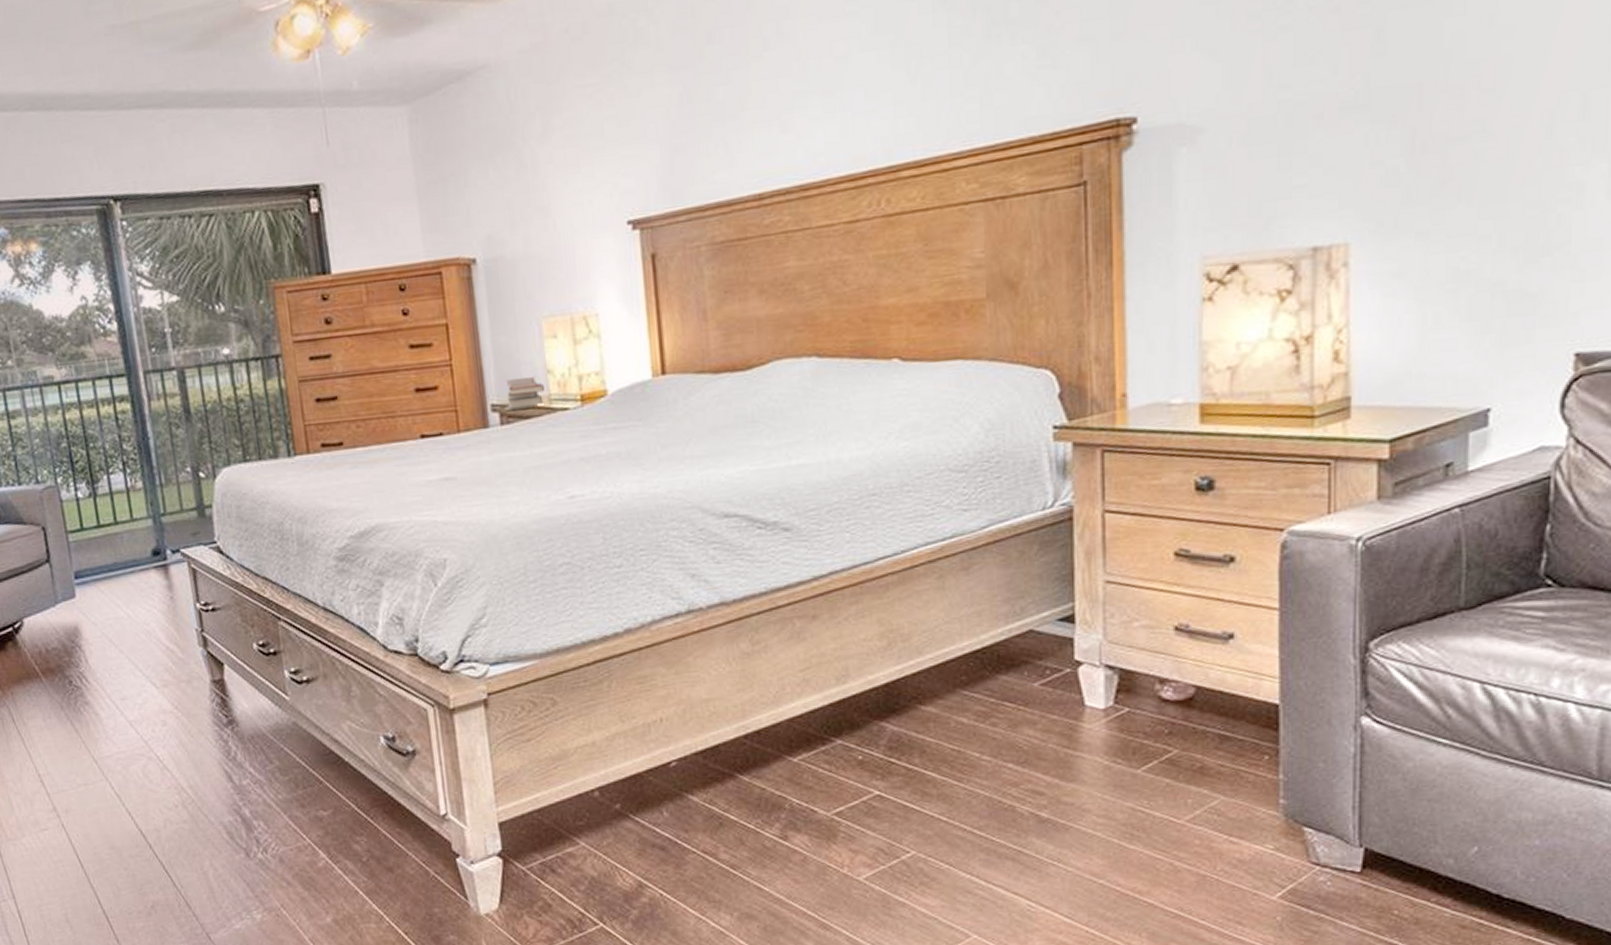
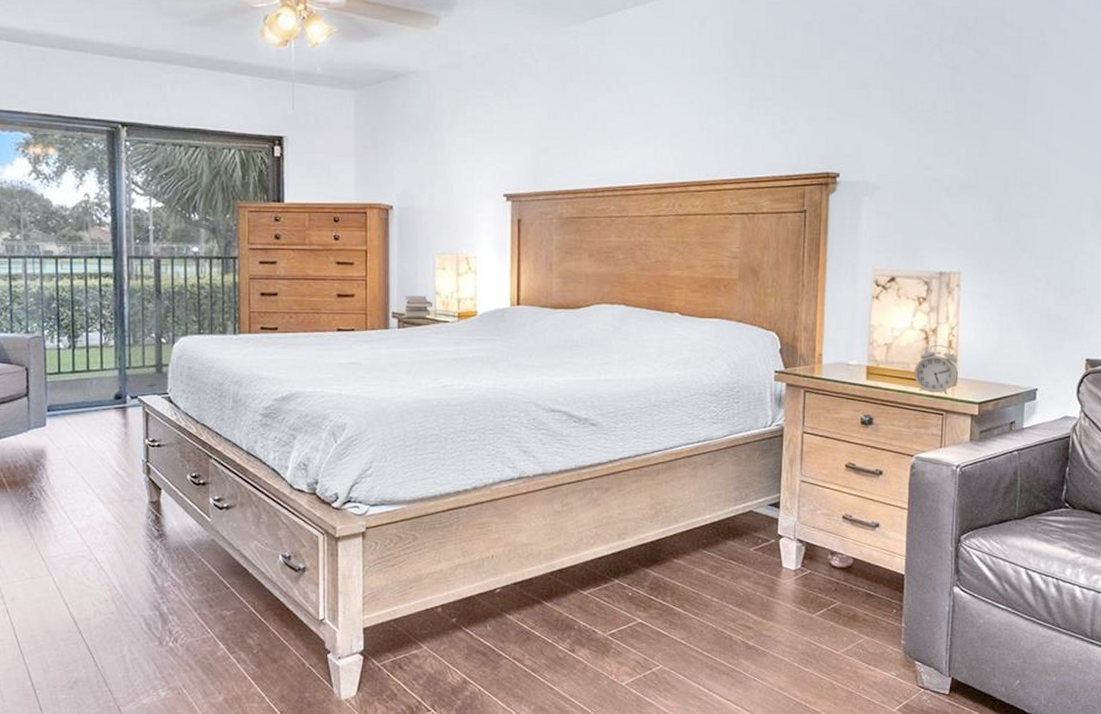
alarm clock: none [1279,358,1353,433] -> present [914,344,959,395]

